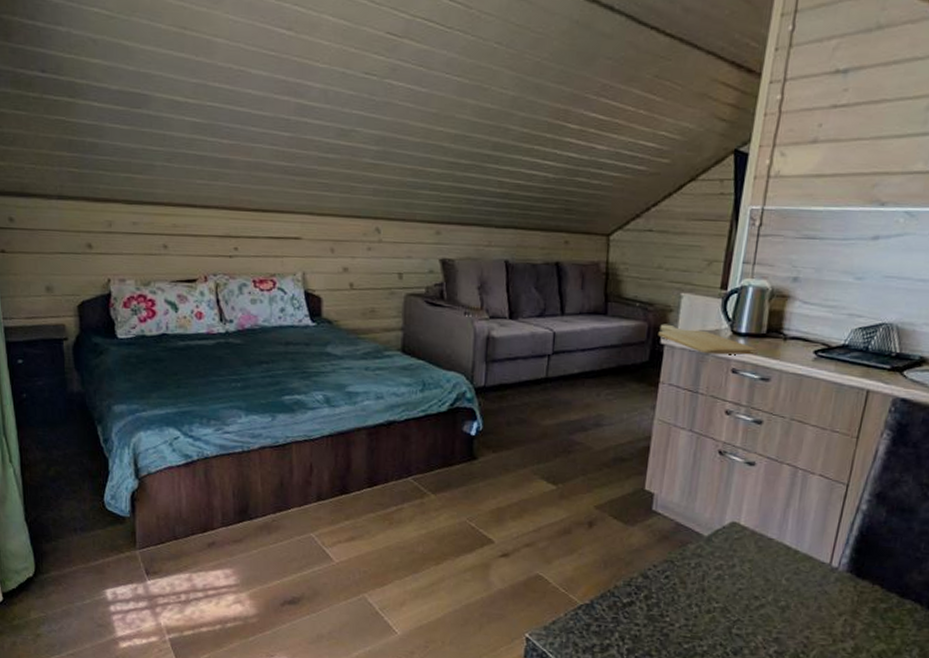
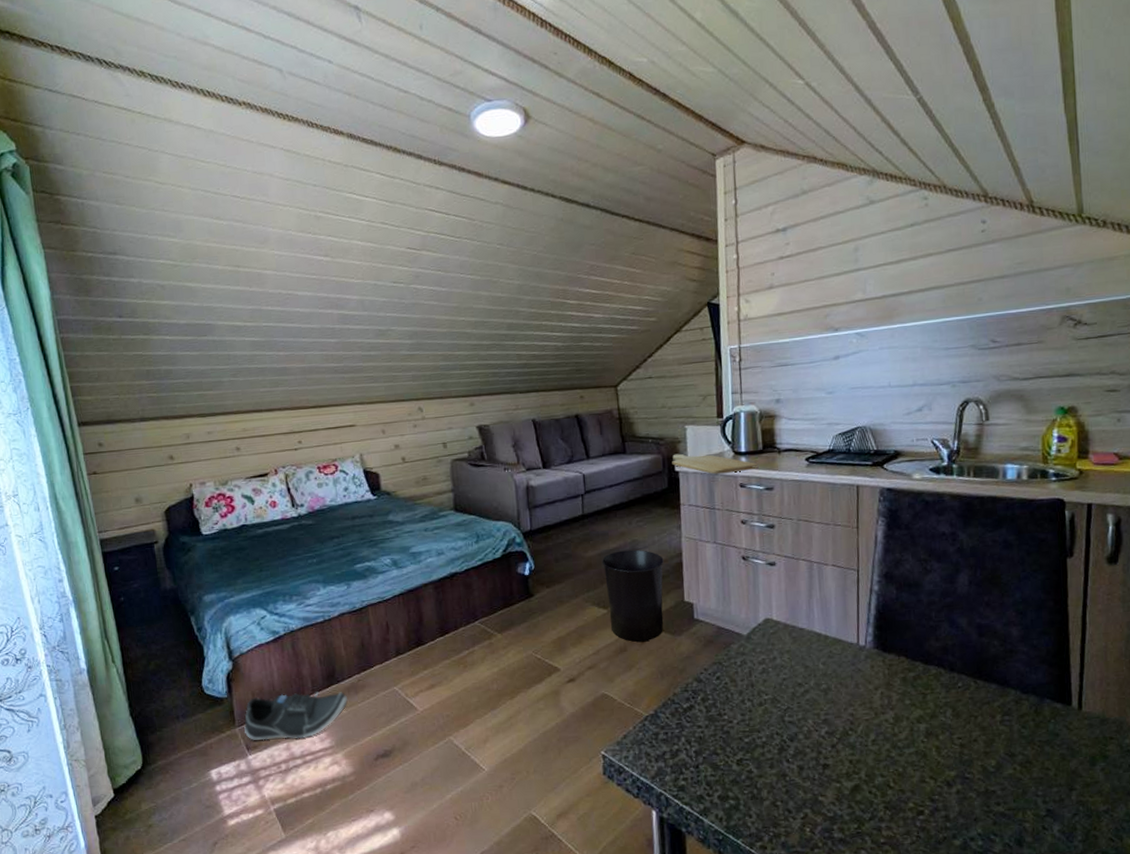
shoe: none [145,521,260,572] -> present [244,691,349,741]
waste bin: none [557,423,630,526] -> present [602,549,664,642]

